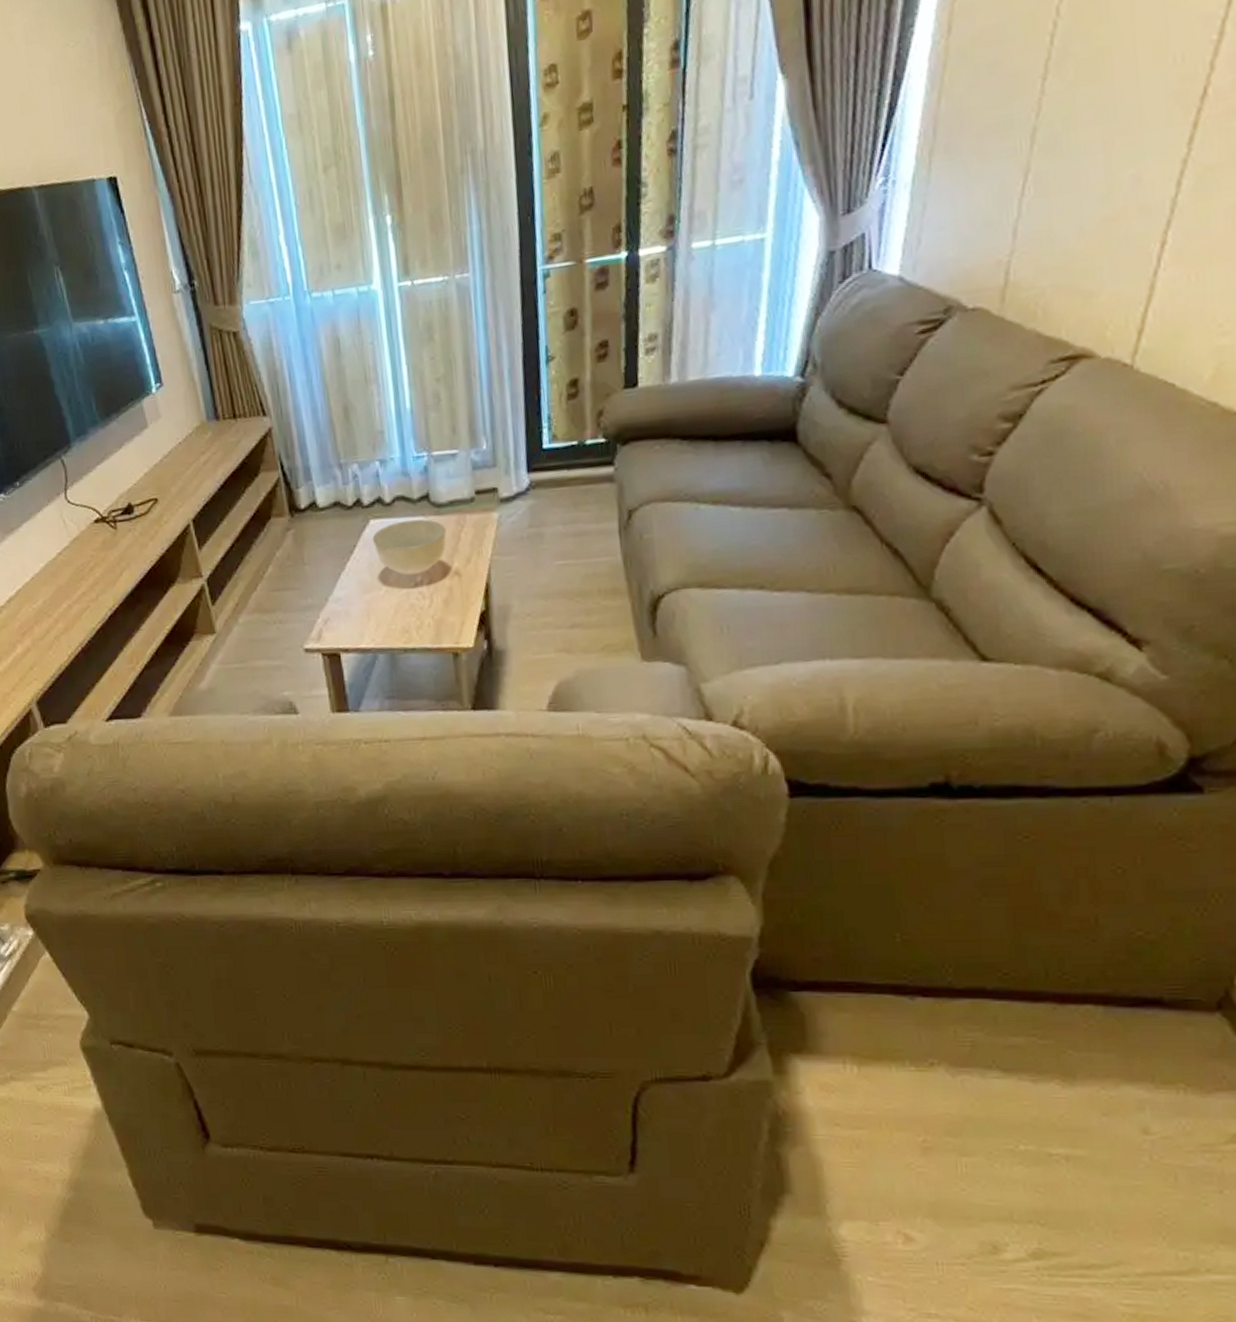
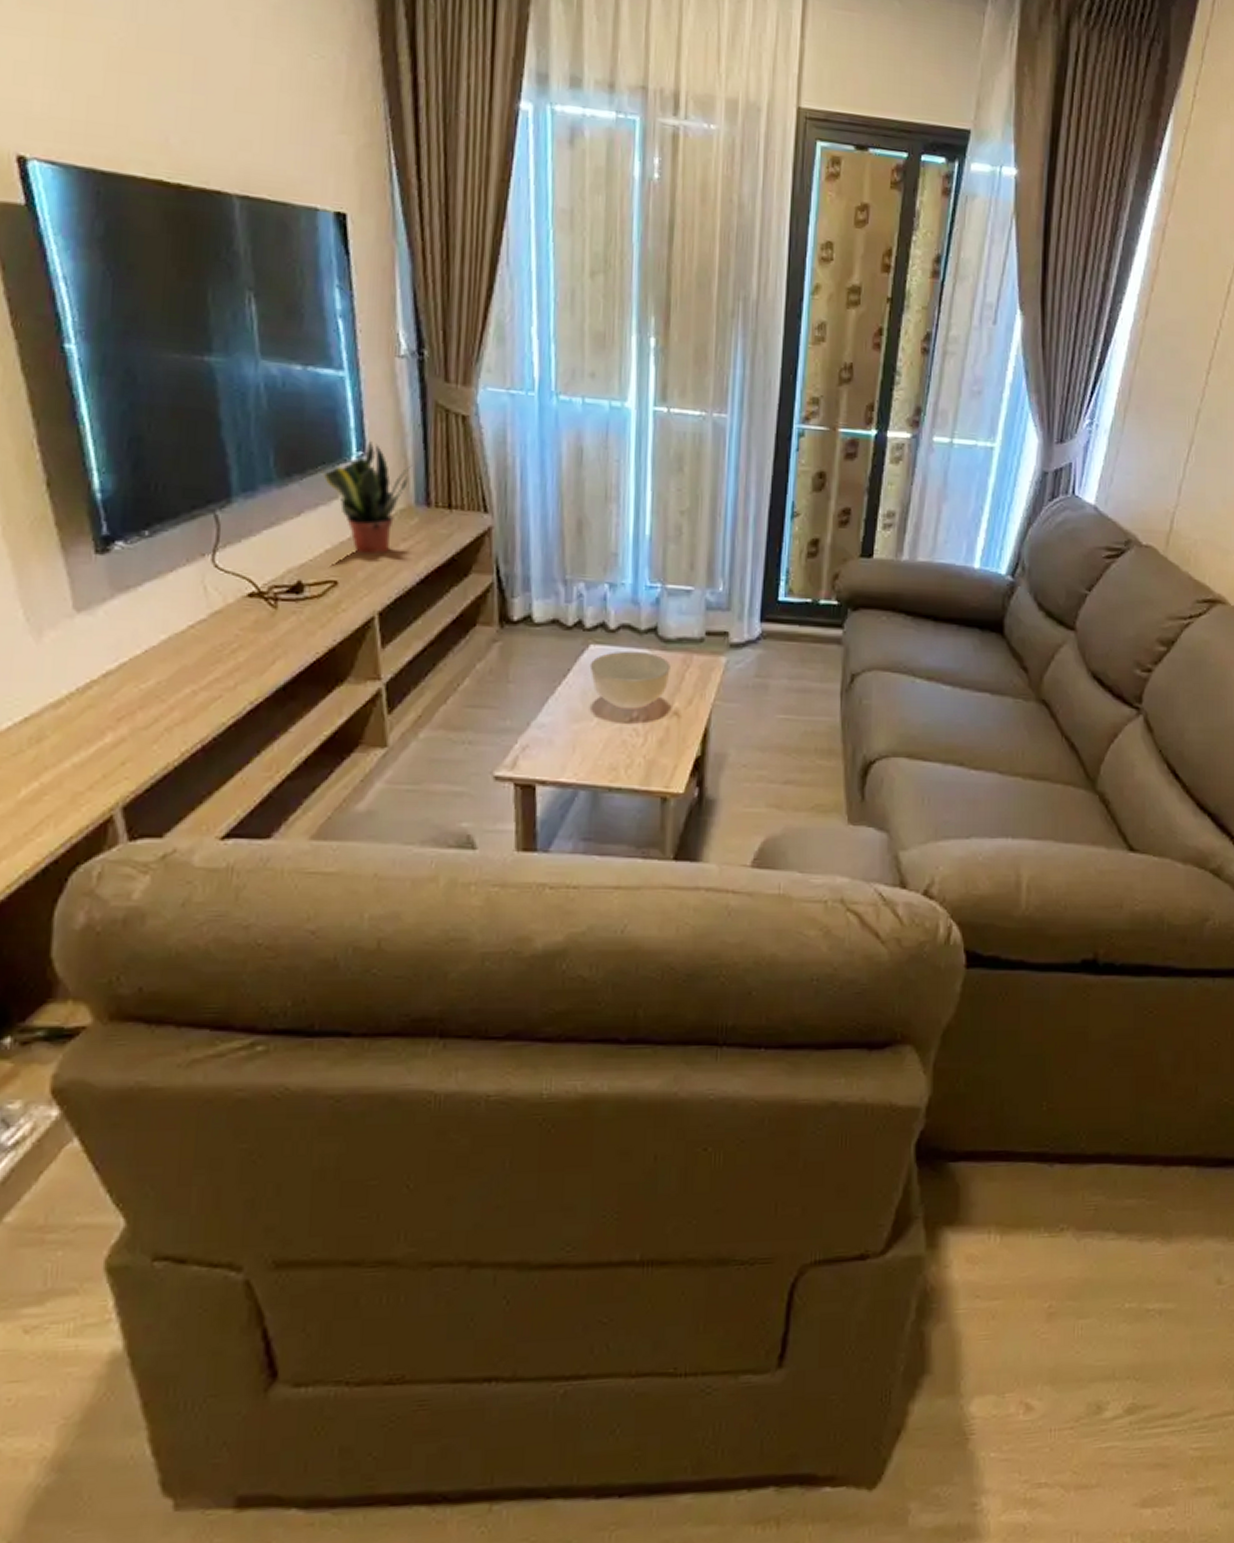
potted plant: none [131,372,201,472] -> present [321,441,415,555]

